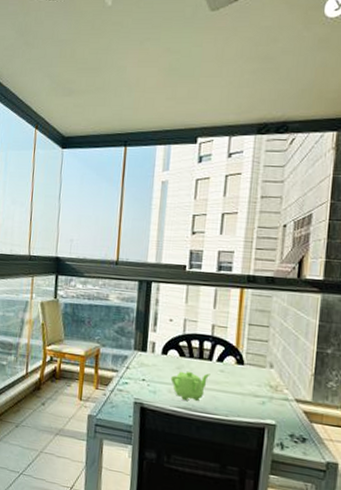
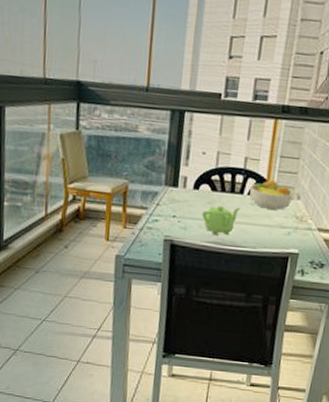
fruit bowl: none [218,346,266,378] -> present [249,179,294,210]

